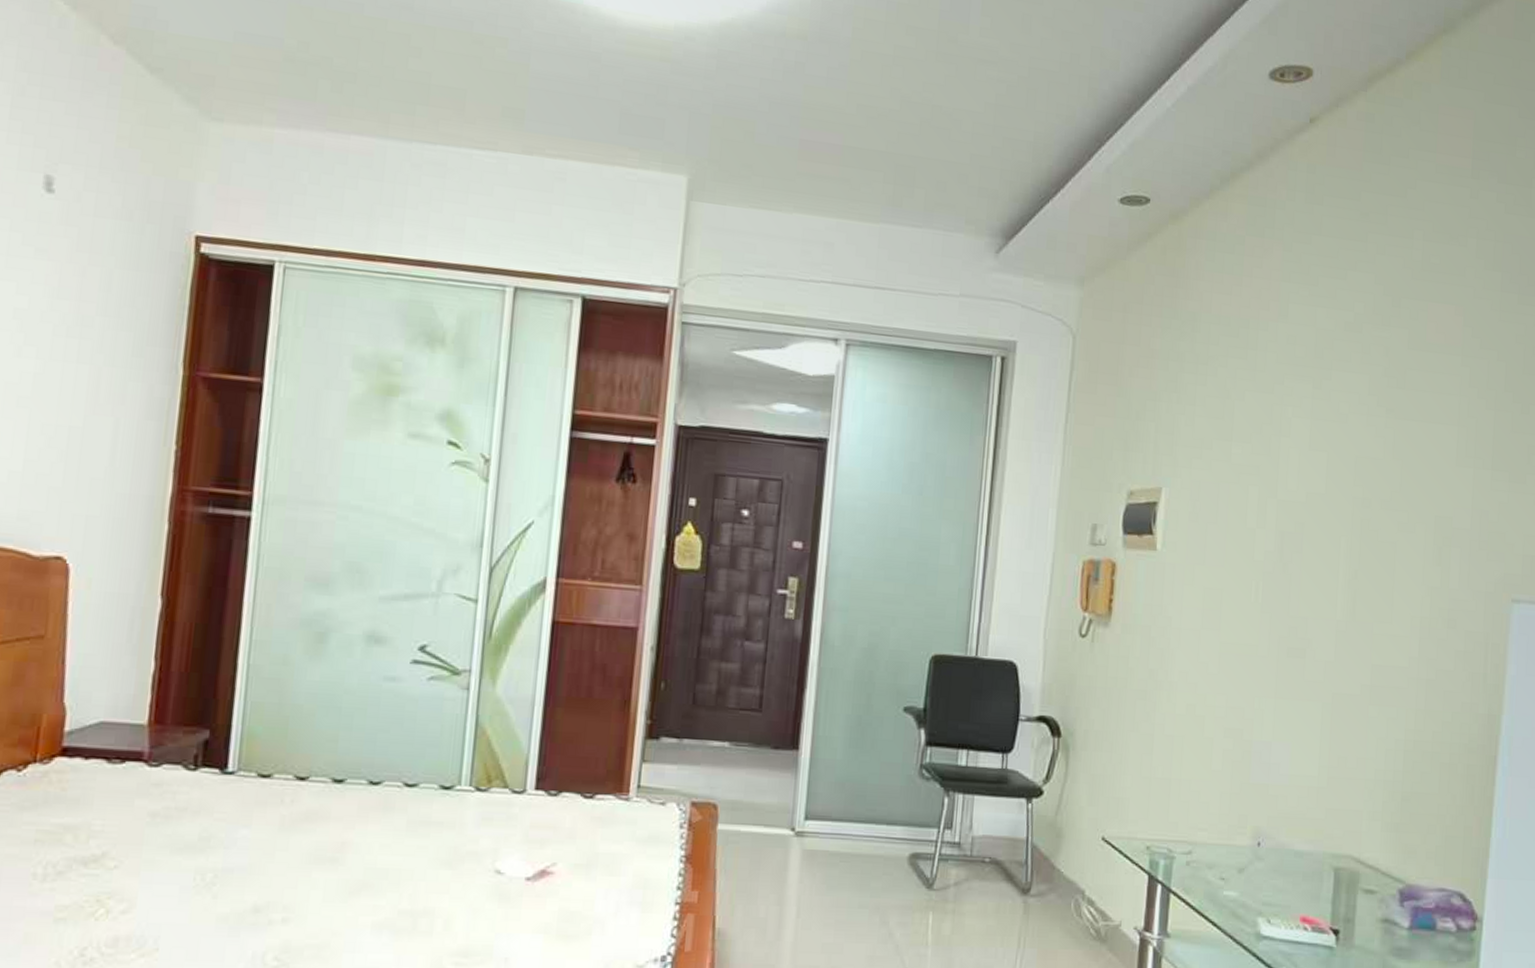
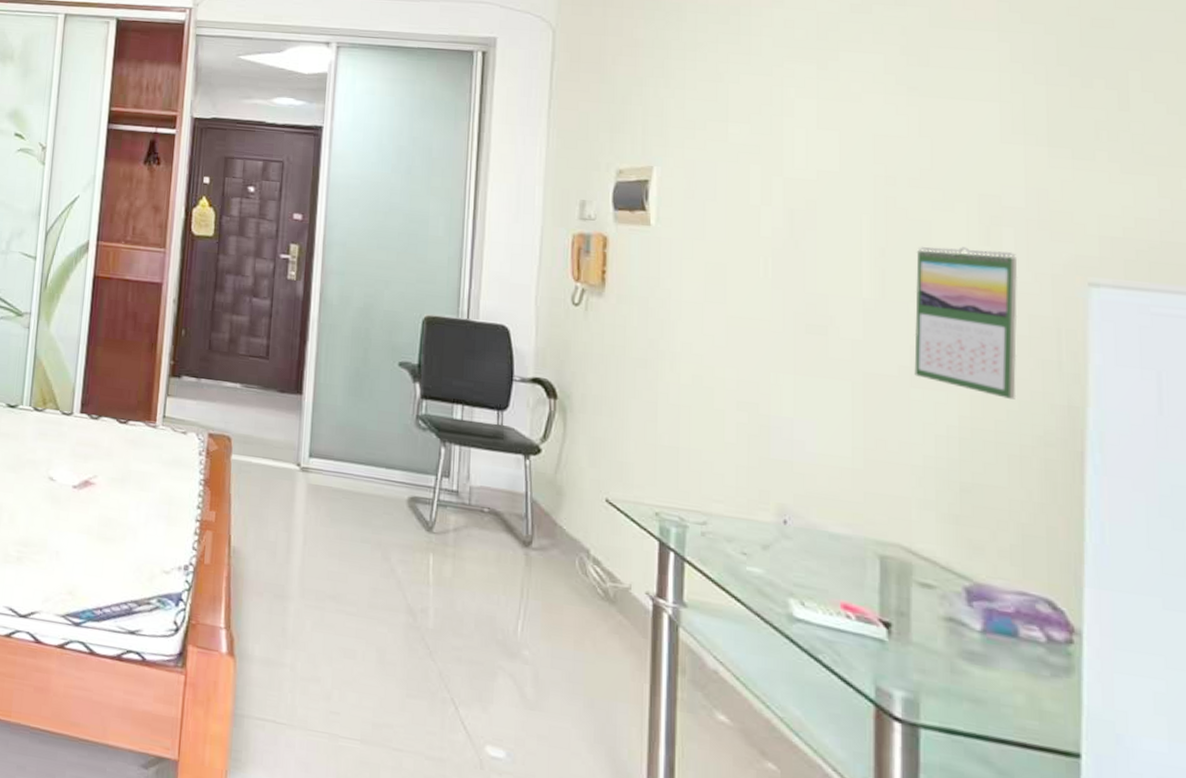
calendar: none [1373,567,1461,711] -> present [914,247,1018,399]

